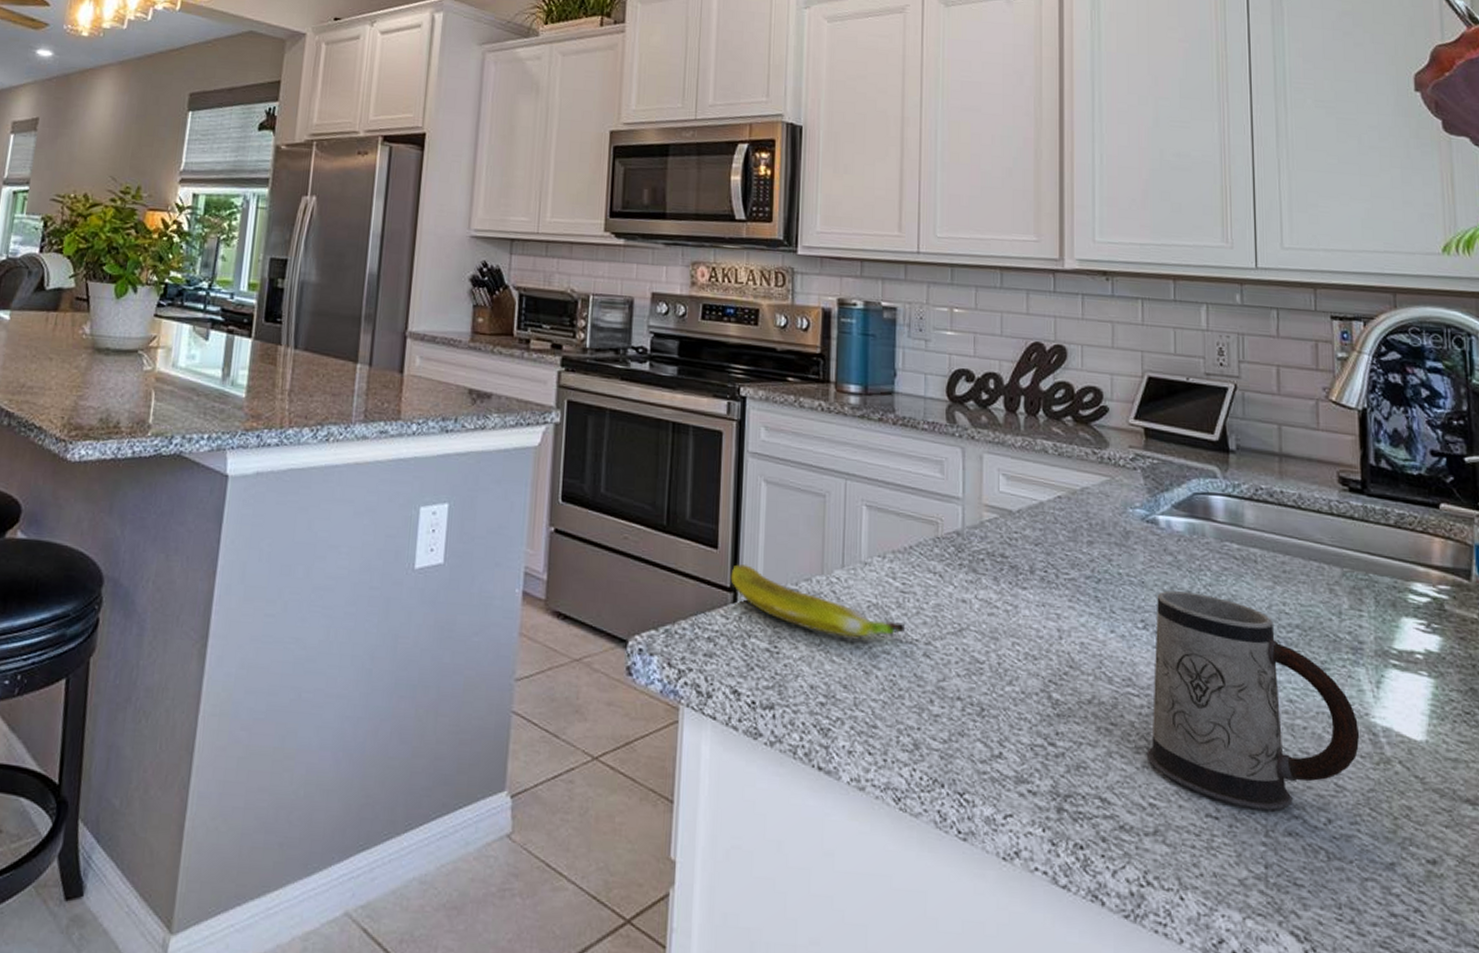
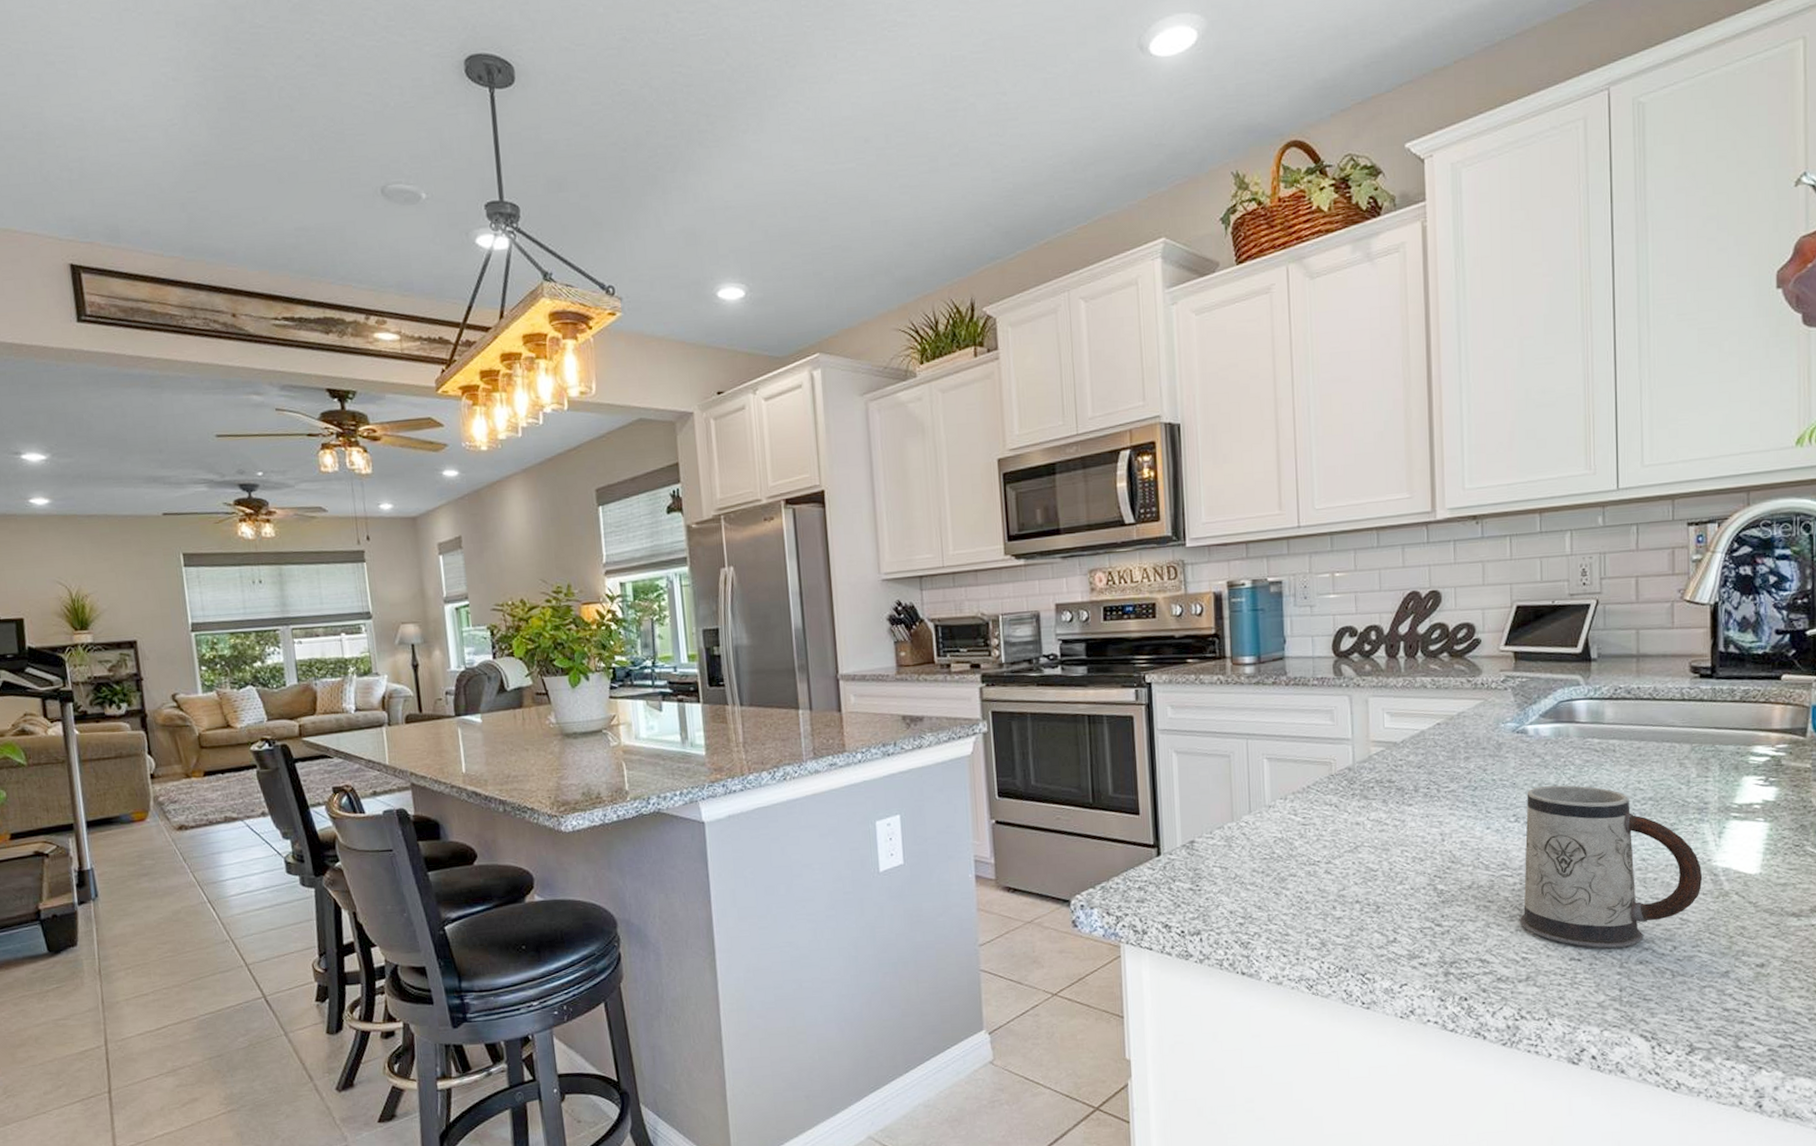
banana: present [730,564,905,637] -> none [1153,824,1307,869]

